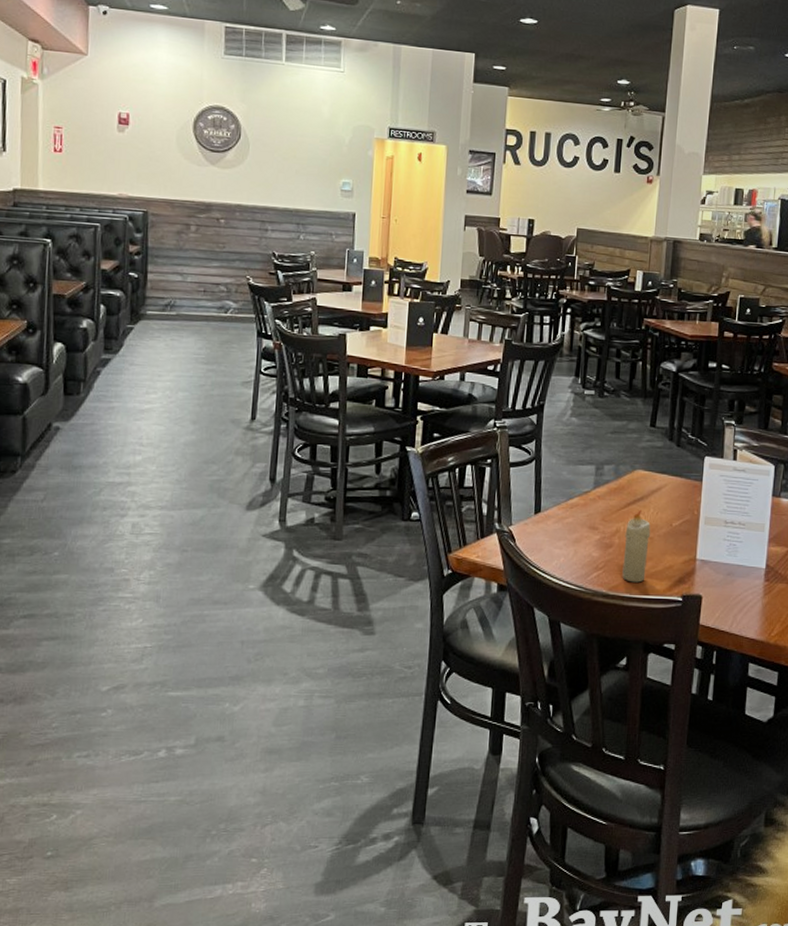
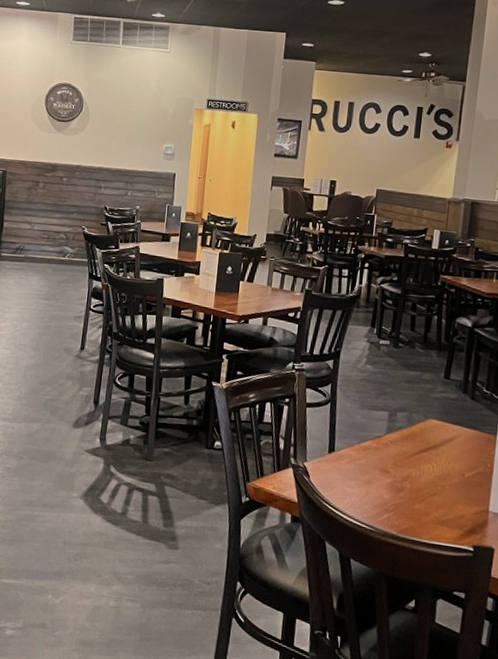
candle: present [622,509,651,583] -> none [412,457,443,529]

